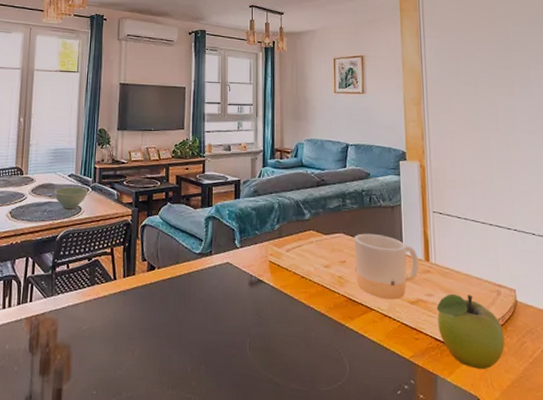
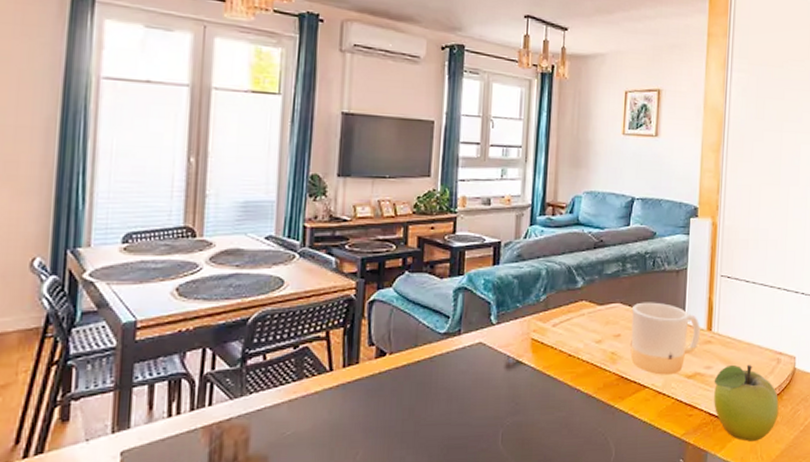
bowl: present [54,187,88,210] -> none [243,254,294,283]

